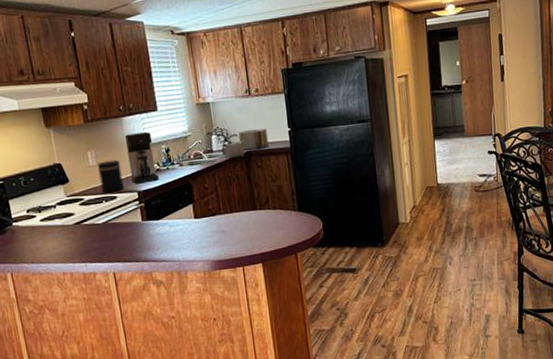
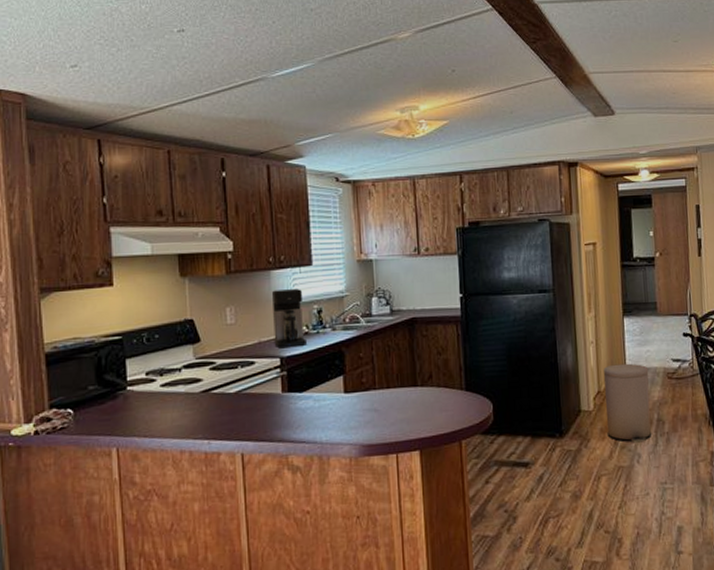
cylinder: present [98,159,124,194] -> none [237,318,264,358]
kettle: present [221,133,247,159] -> none [382,296,412,325]
toaster: present [238,128,269,151] -> none [403,292,437,317]
pedal bin: none [418,180,462,248] -> present [604,363,652,442]

